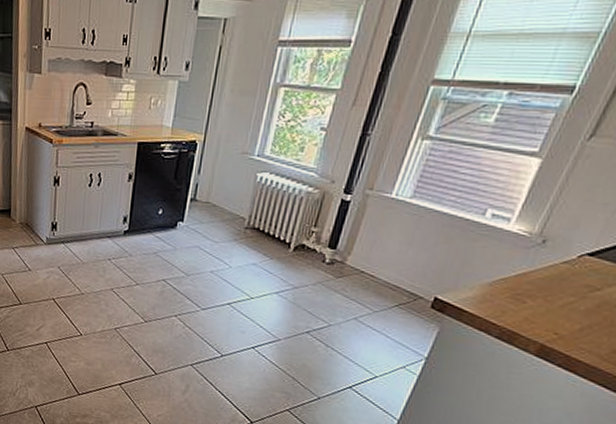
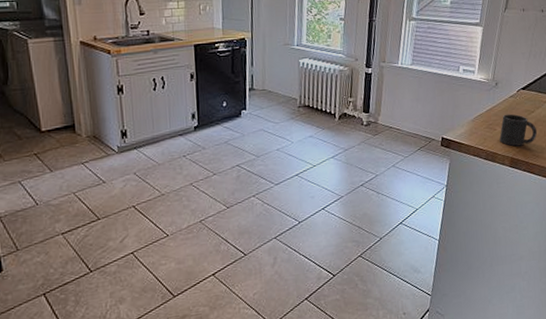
mug: none [527,284,599,333] -> present [499,113,538,147]

